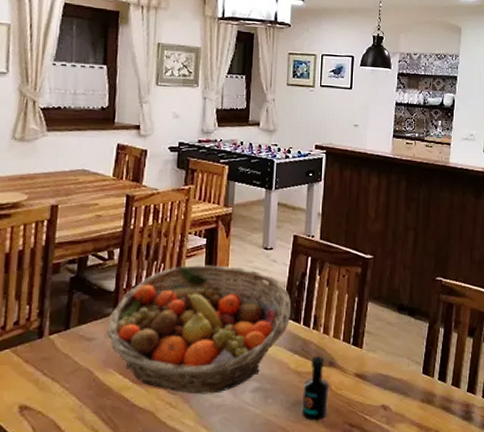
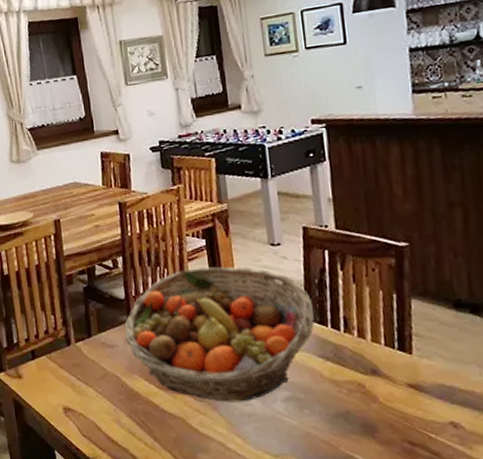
bottle: present [301,355,329,422] -> none [343,362,379,438]

